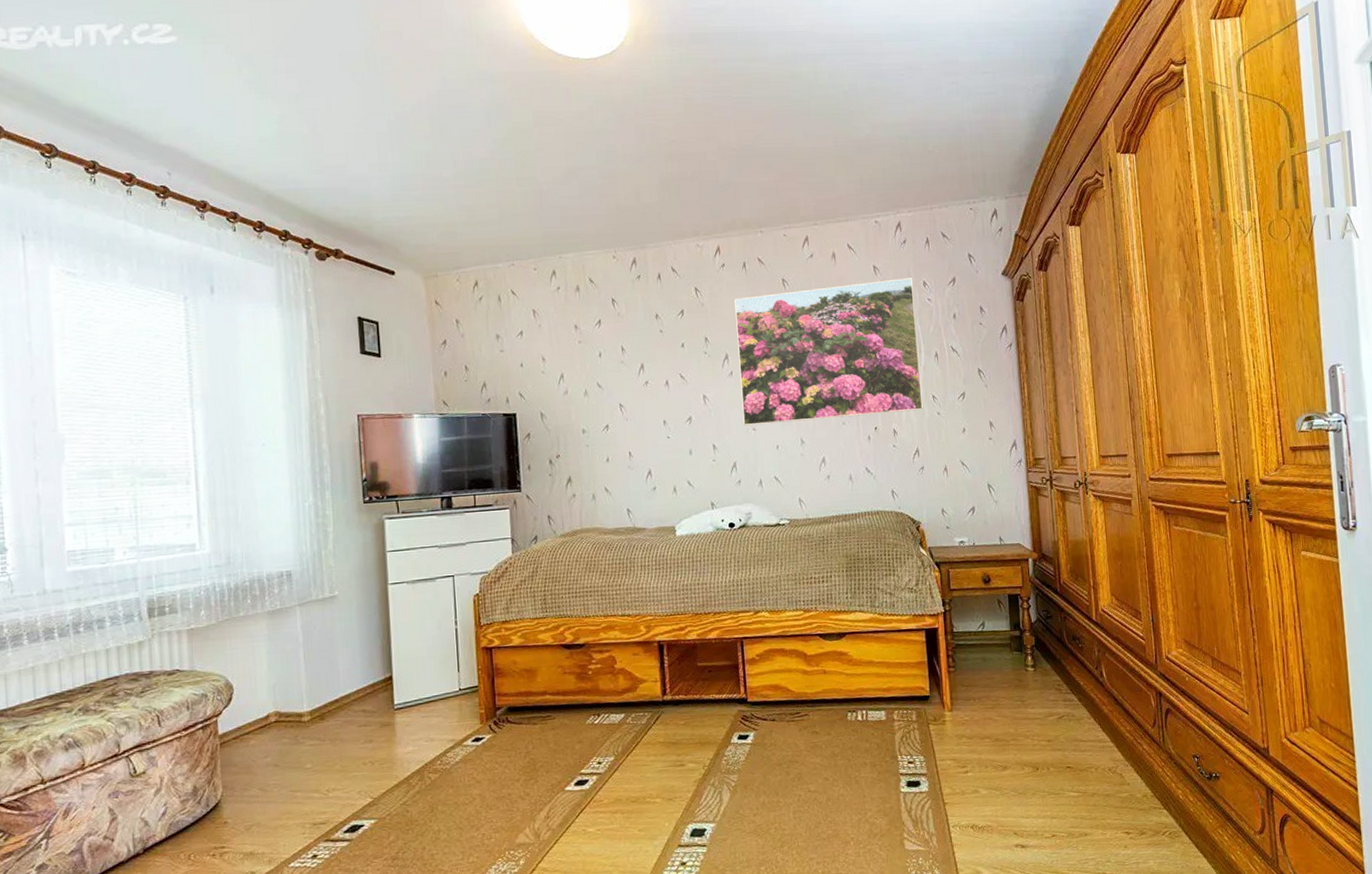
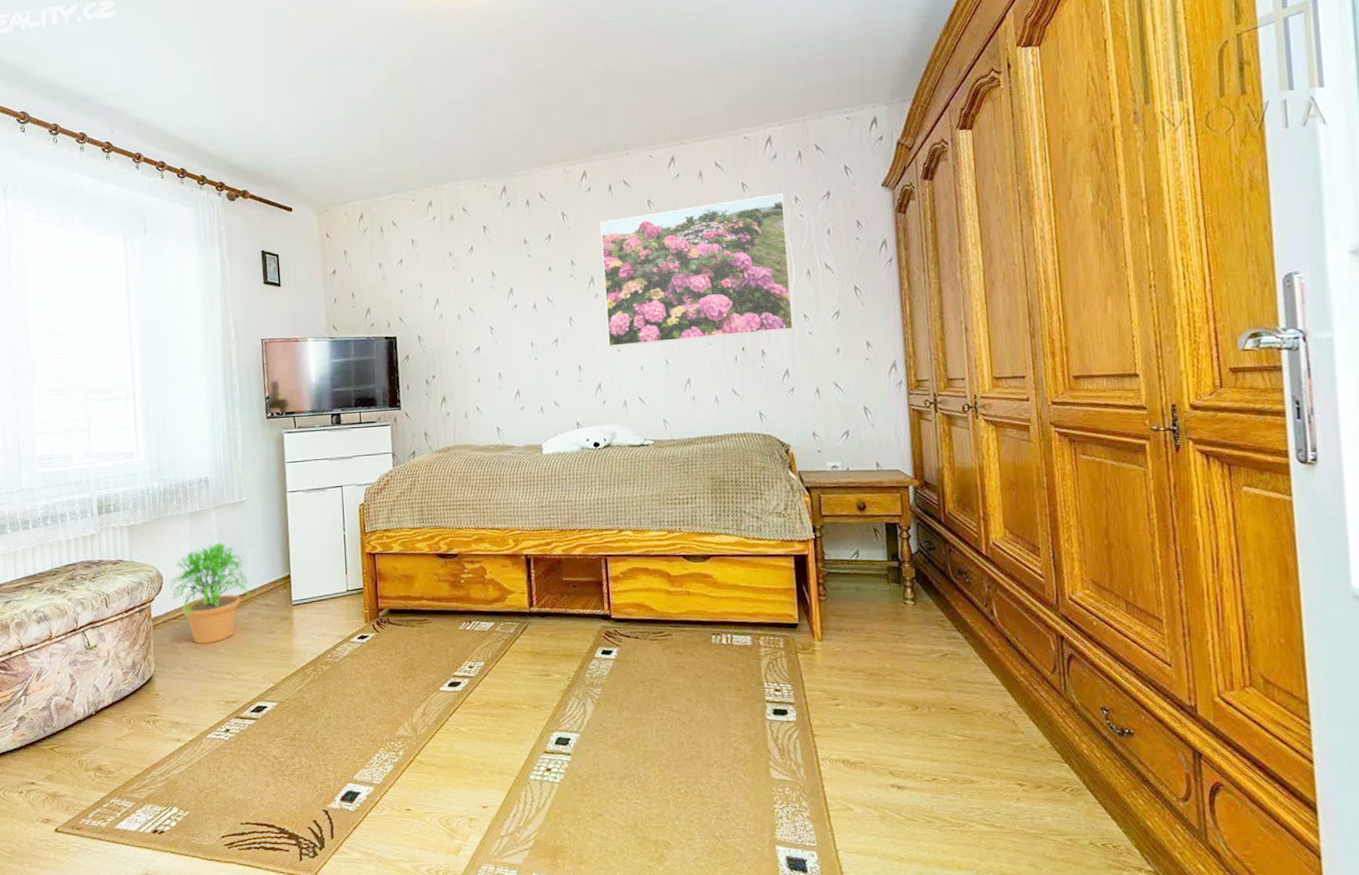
potted plant: none [240,643,343,761] -> present [168,542,250,644]

